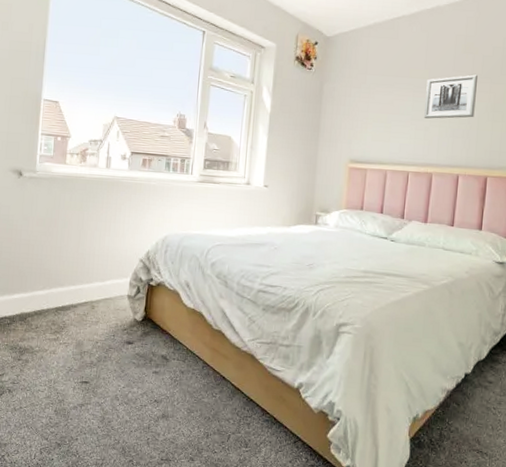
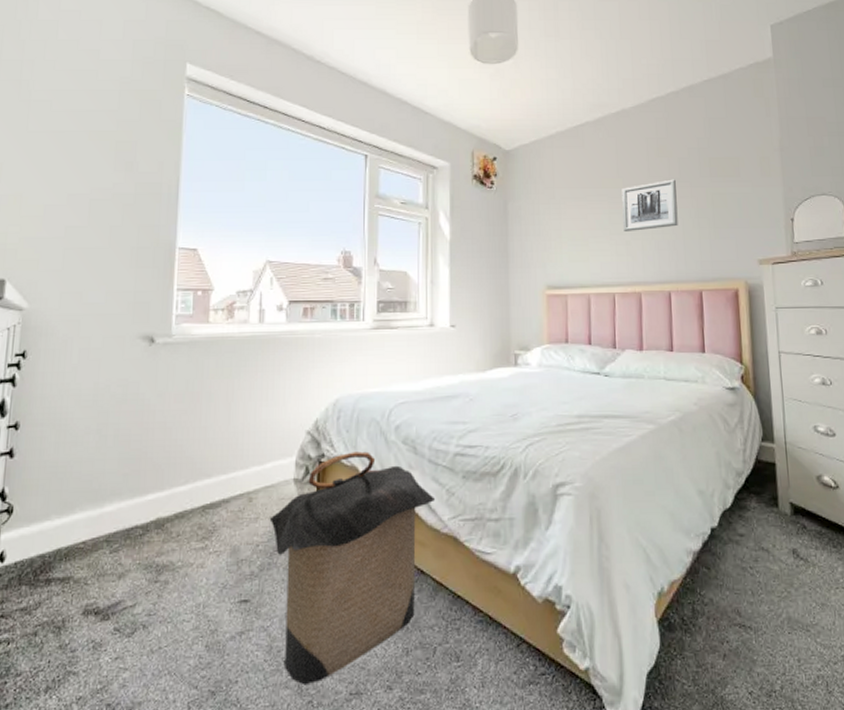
laundry hamper: none [107,279,240,449] -> present [269,451,436,686]

